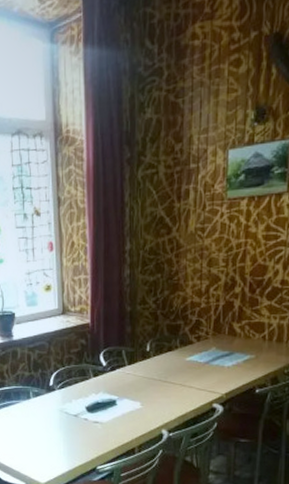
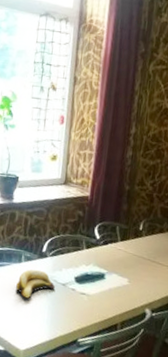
banana: none [27,404,67,433] -> present [15,269,55,299]

